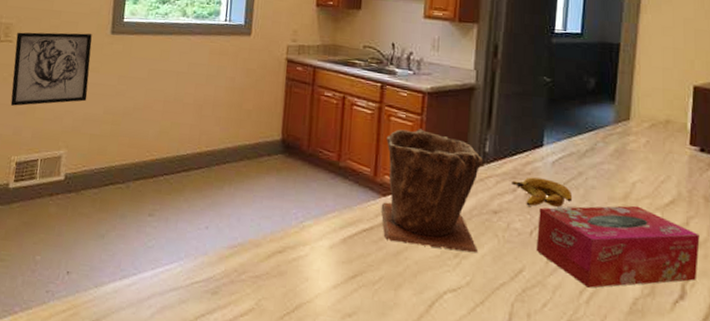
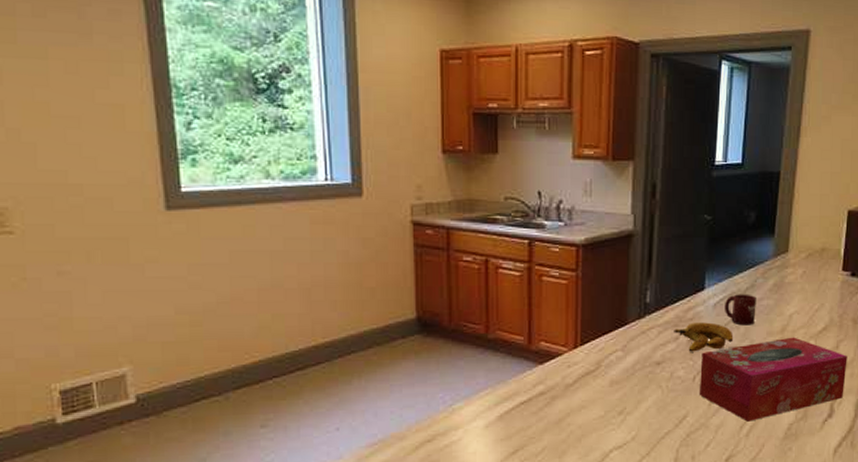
wall art: present [10,32,92,106] -> none [18,212,147,319]
plant pot: present [381,128,484,253] -> none [538,286,645,410]
cup: none [564,154,597,188] -> present [725,294,756,326]

